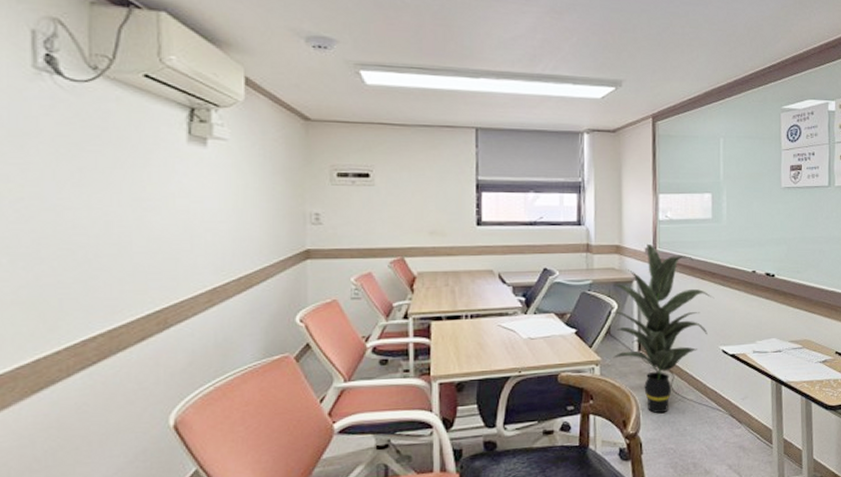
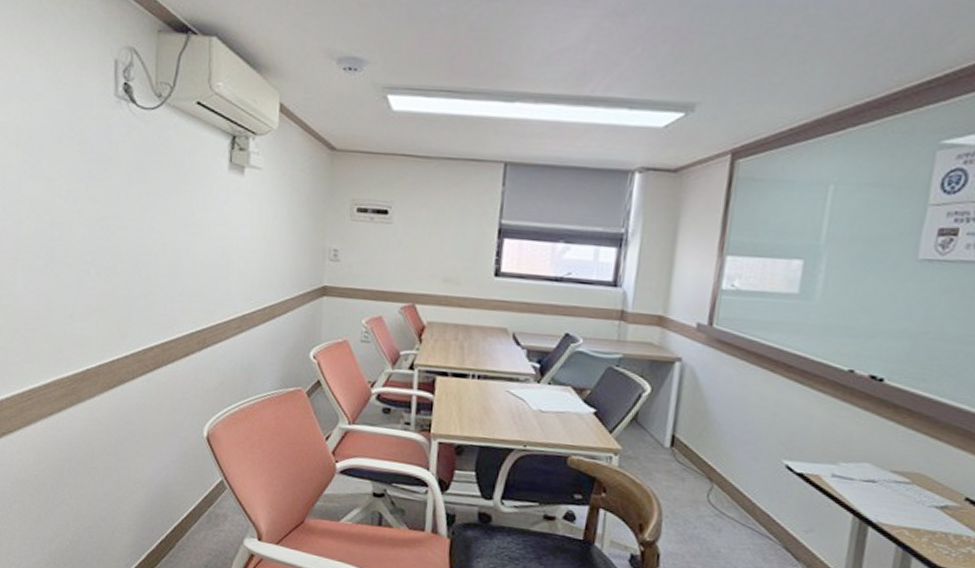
indoor plant: present [613,243,715,414] -> none [637,317,786,527]

